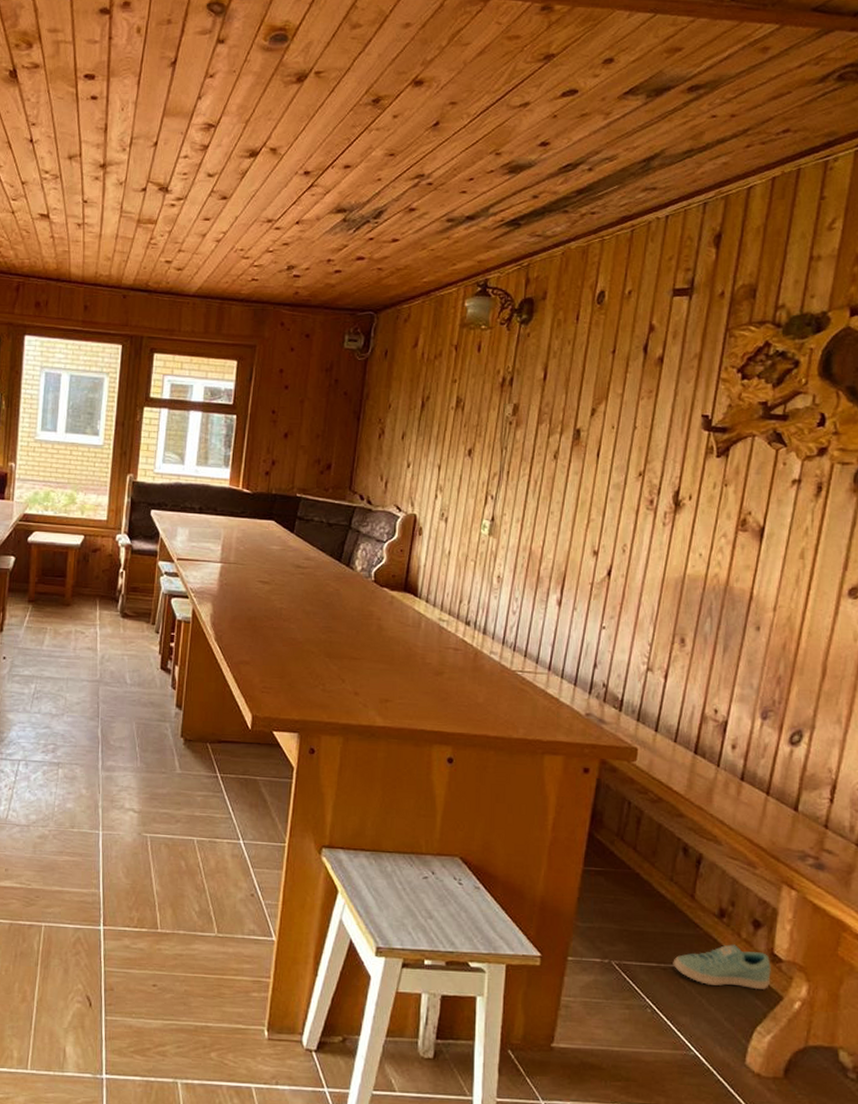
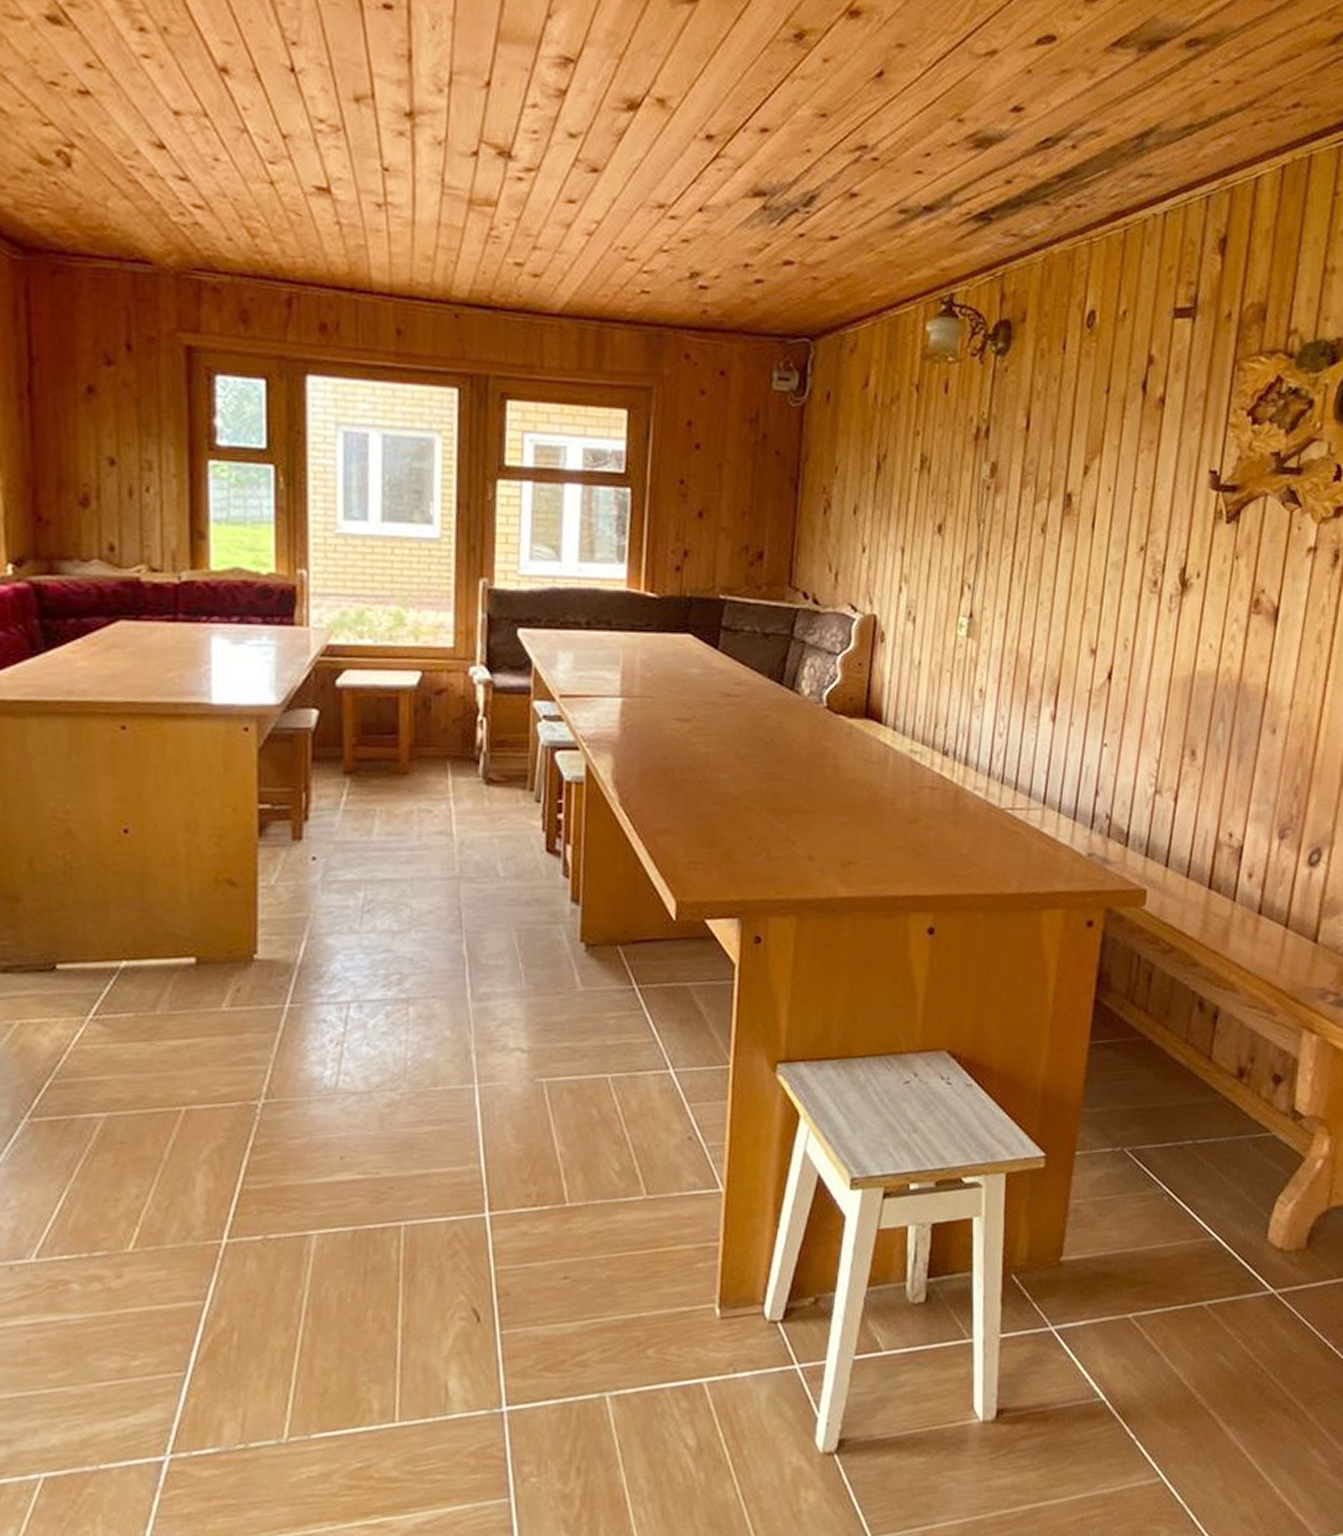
sneaker: present [673,944,771,991] -> none [1190,1106,1292,1158]

